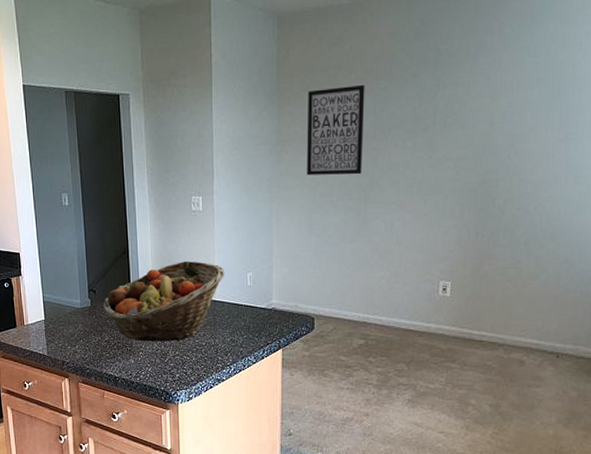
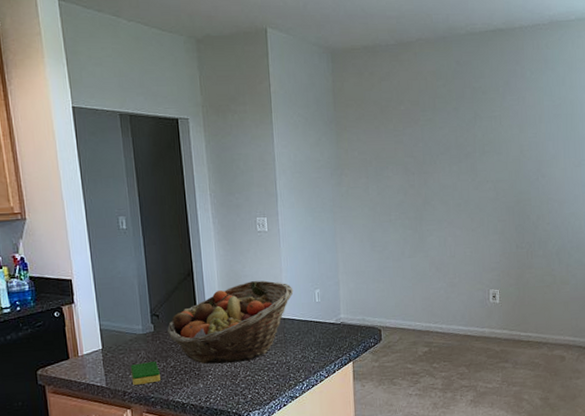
dish sponge: none [69,335,95,356] -> present [130,361,161,385]
wall art: present [307,84,365,176] -> none [363,115,416,197]

